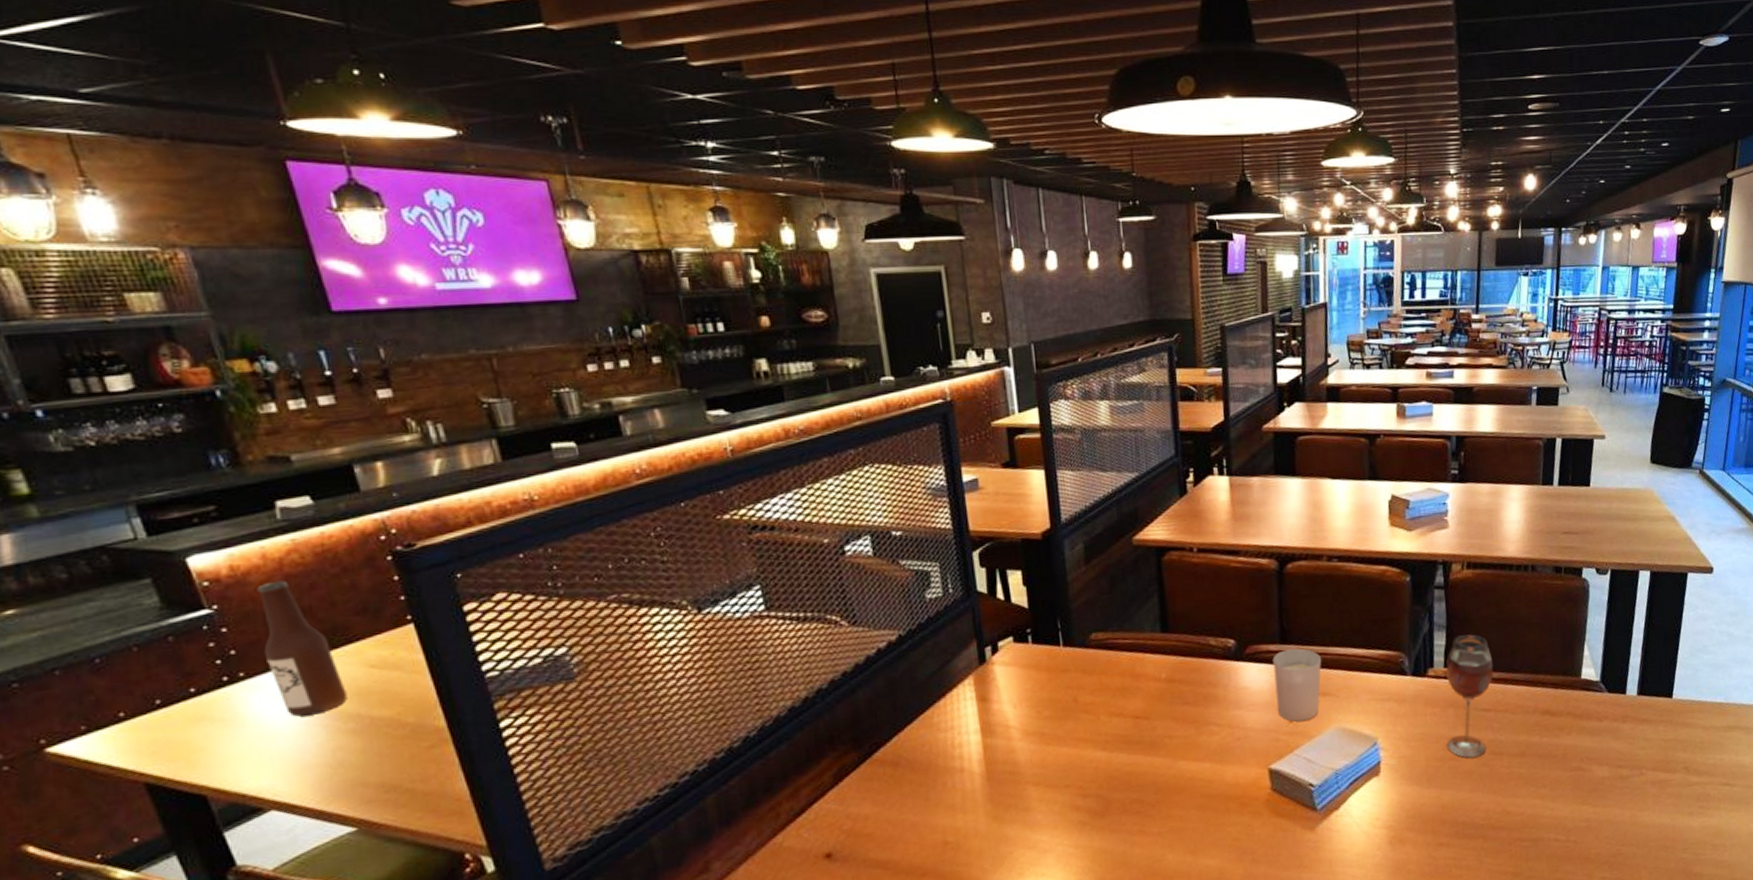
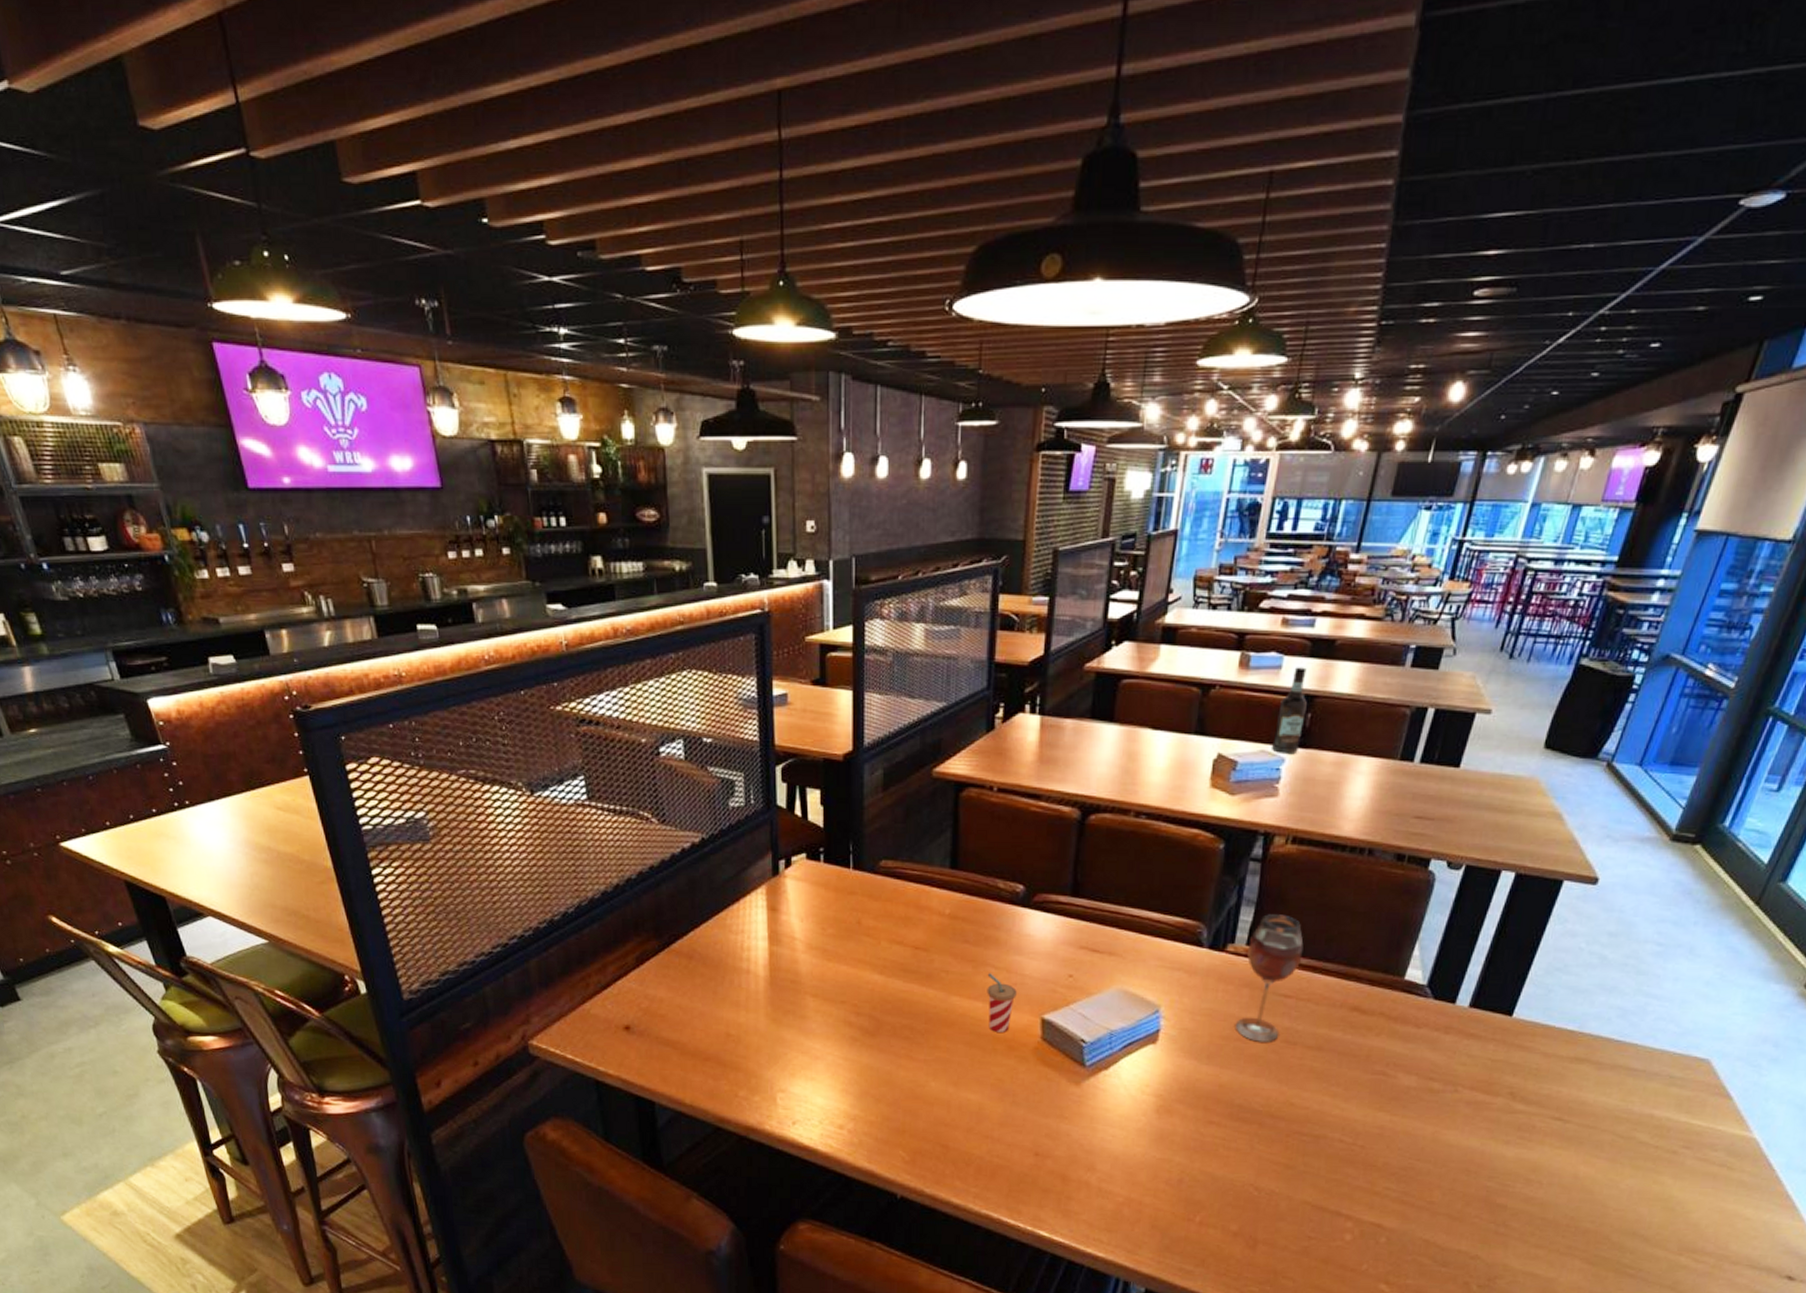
root beer bottle: present [257,580,347,717] -> none [197,727,261,843]
beverage cup: none [1210,731,1242,791] -> present [987,973,1017,1032]
candle holder: present [1272,648,1322,722] -> none [1058,903,1113,977]
root beer: none [1435,412,1460,491] -> present [1270,667,1308,755]

